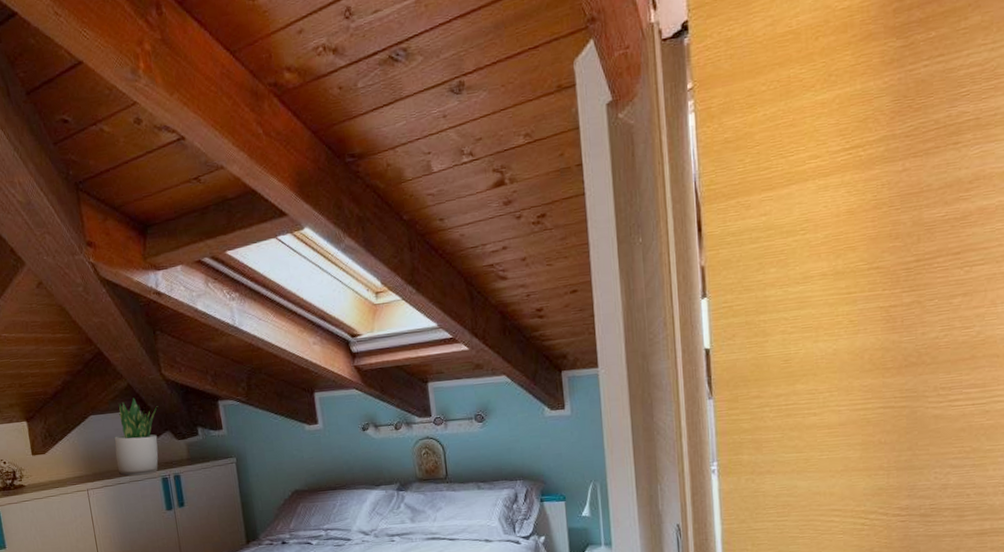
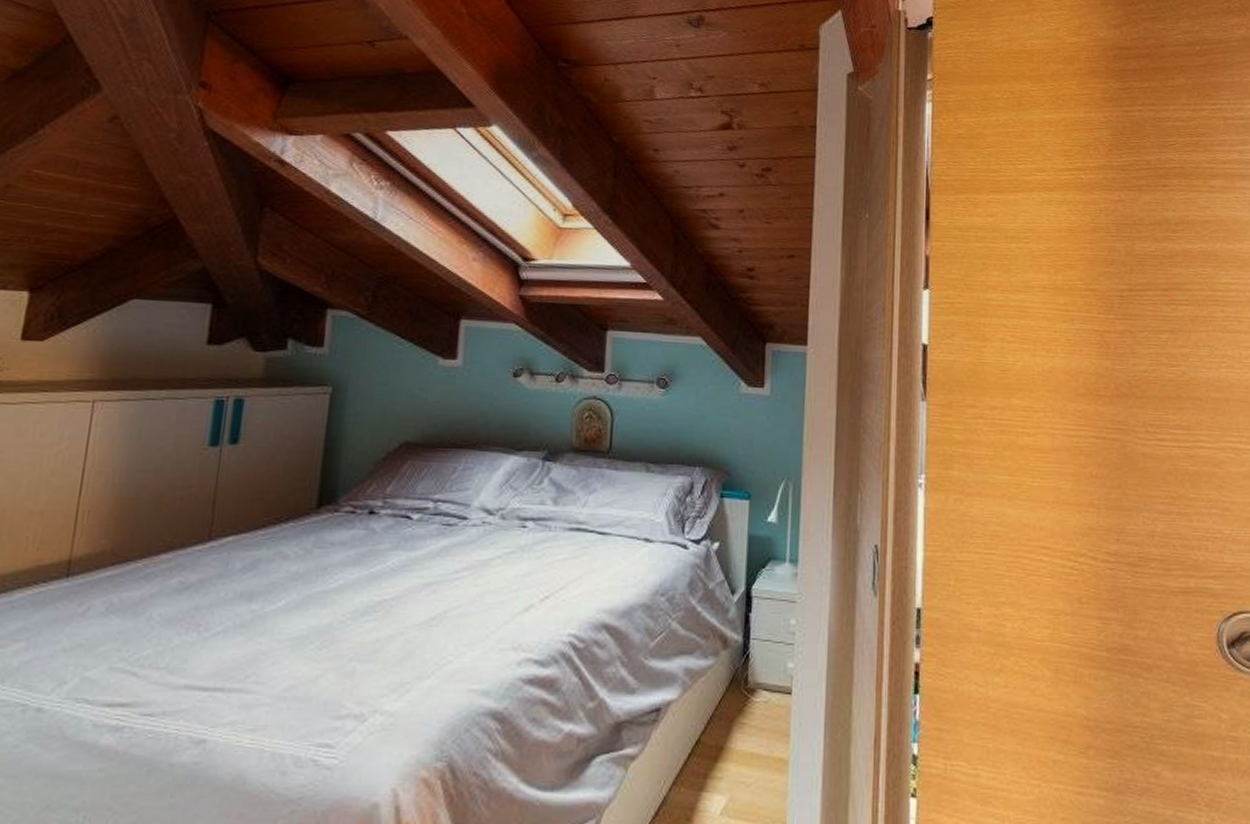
planter: present [114,397,159,476] -> none [152,285,239,392]

